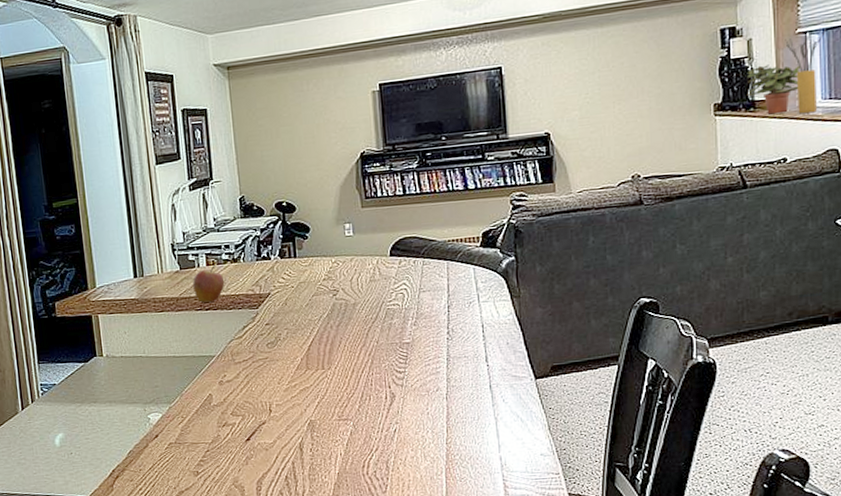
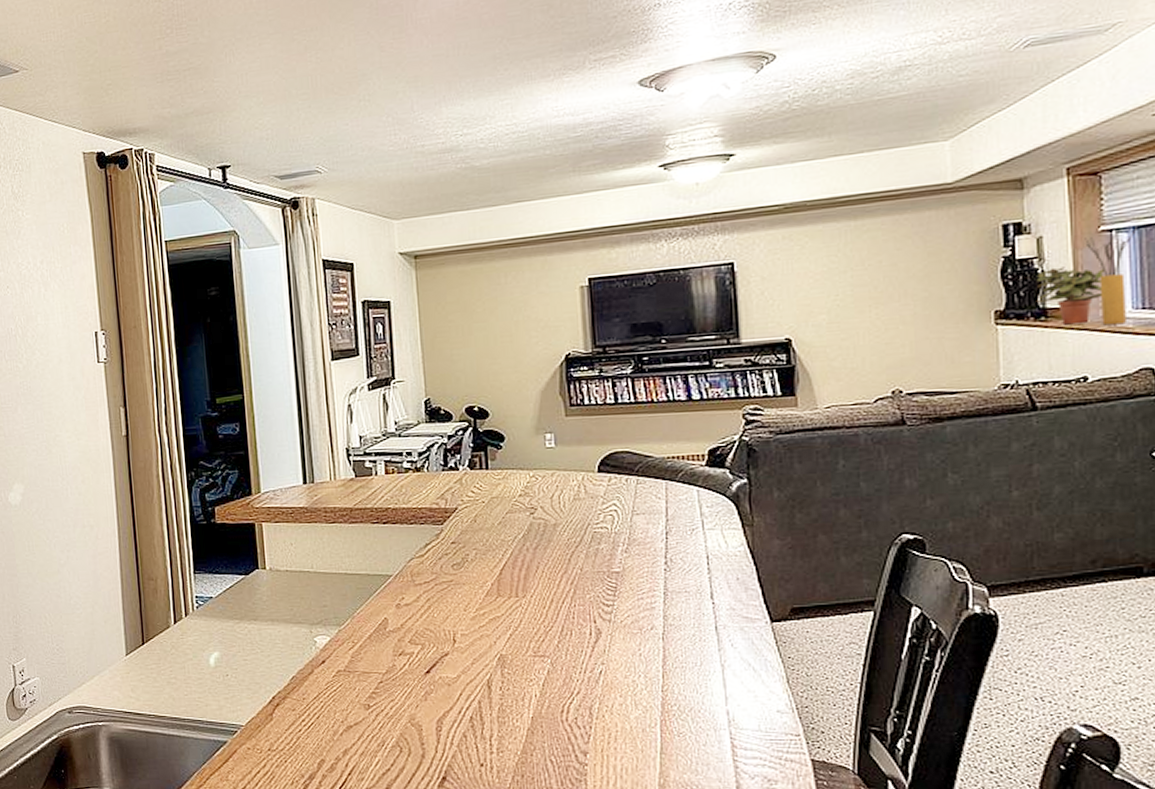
fruit: present [193,265,225,303] -> none [369,474,406,516]

